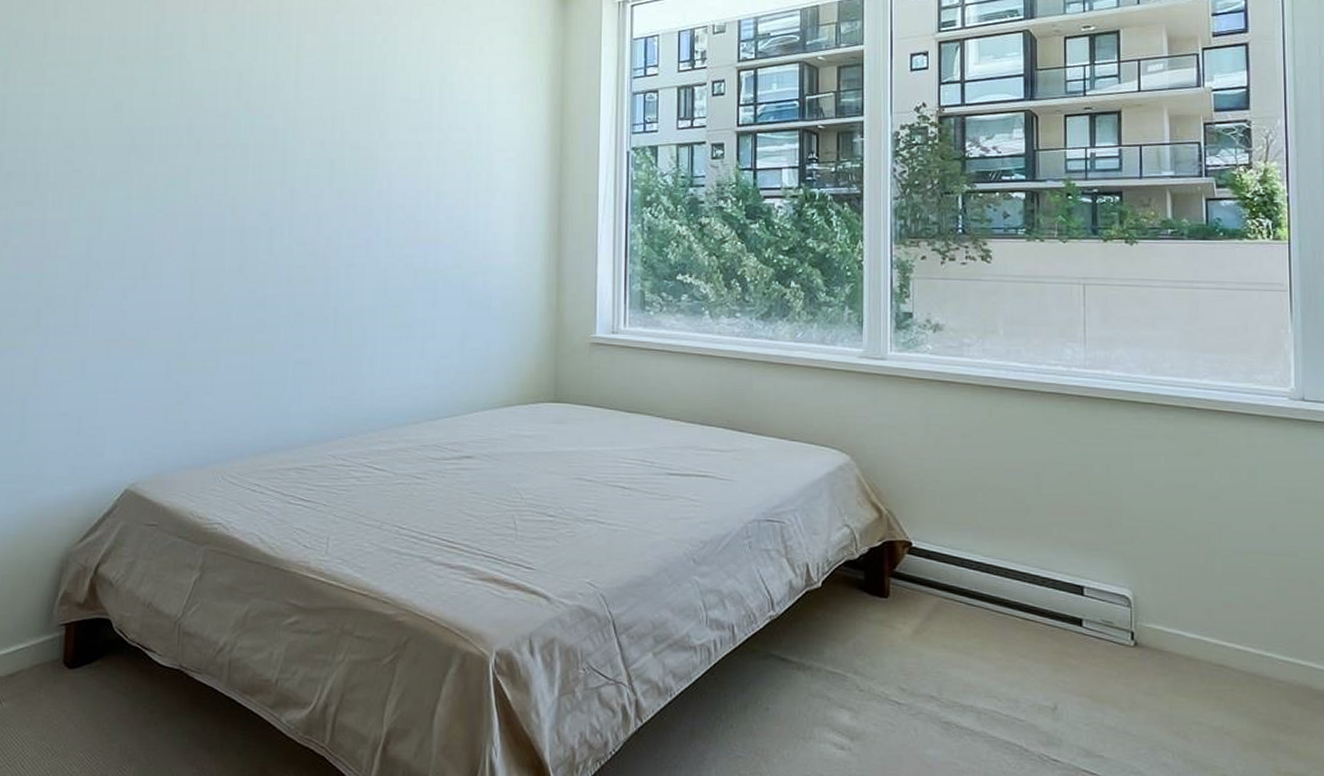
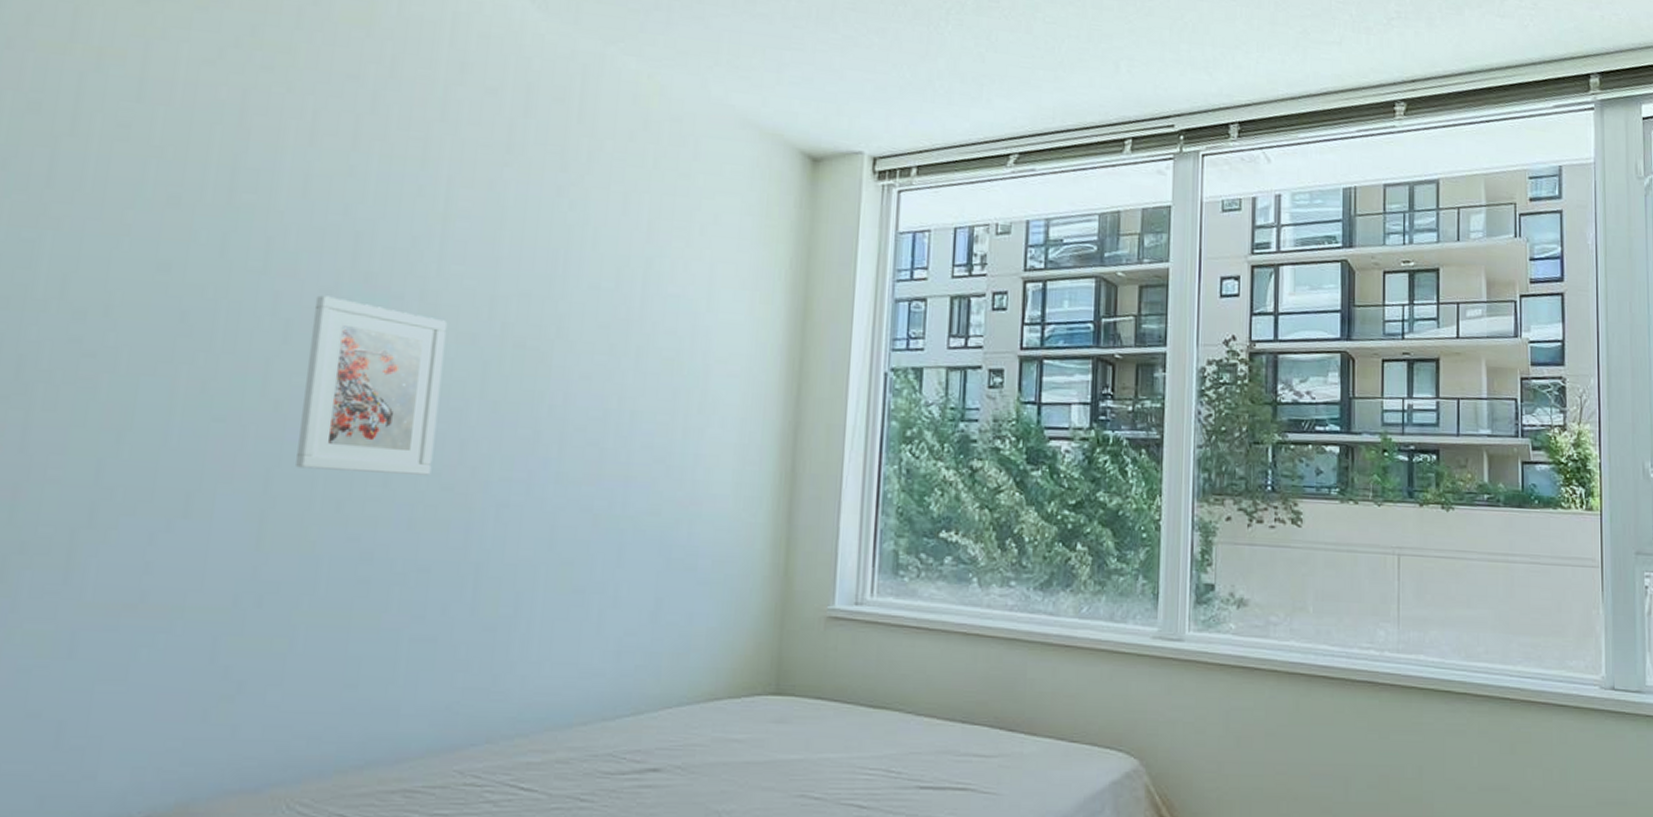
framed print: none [211,119,304,245] -> present [296,295,448,475]

